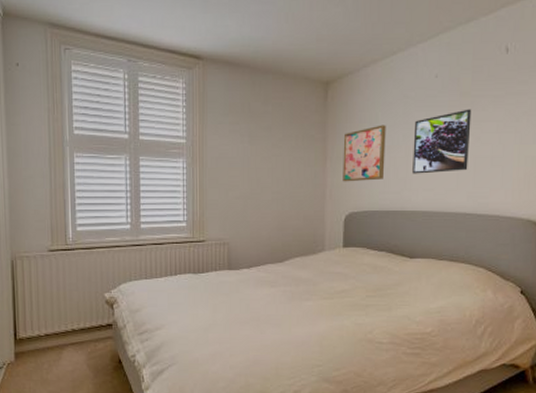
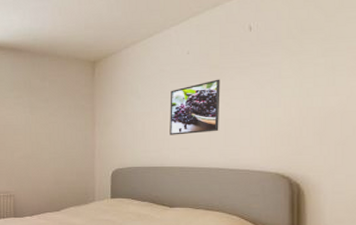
wall art: present [342,125,386,182] -> none [109,95,145,143]

